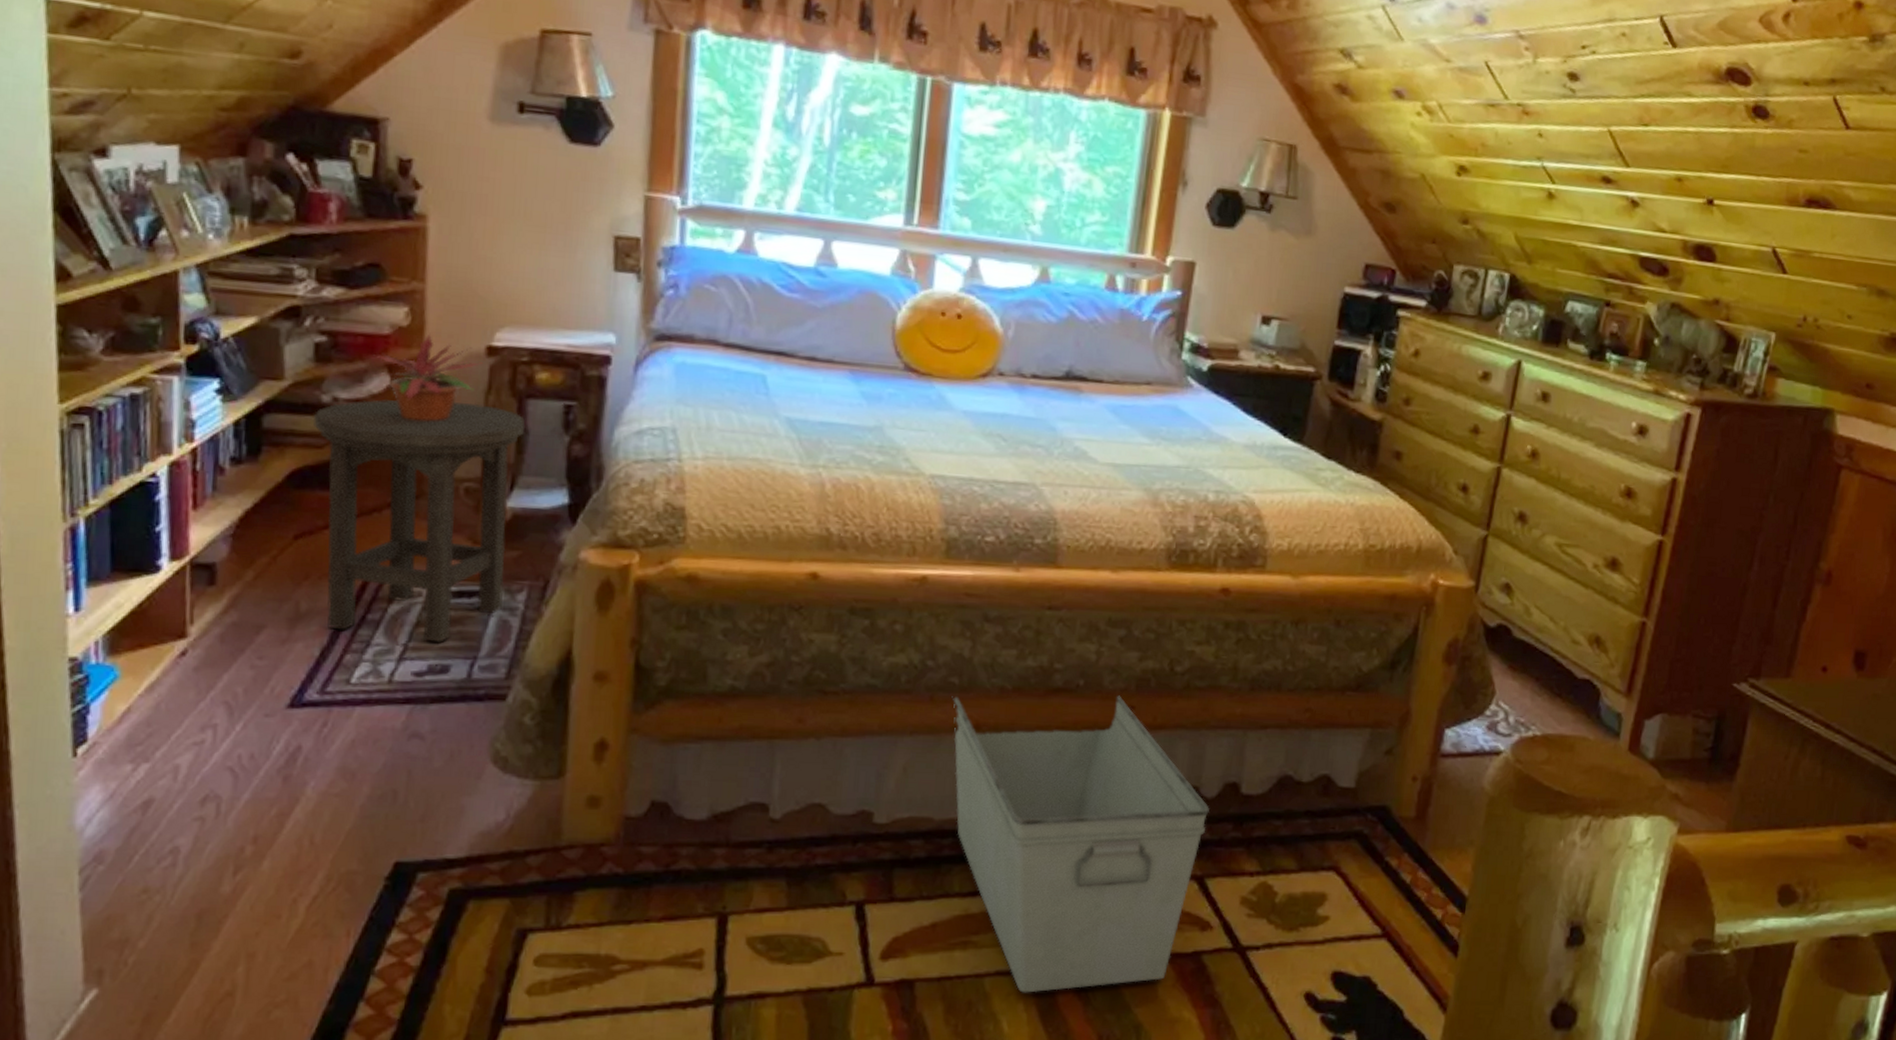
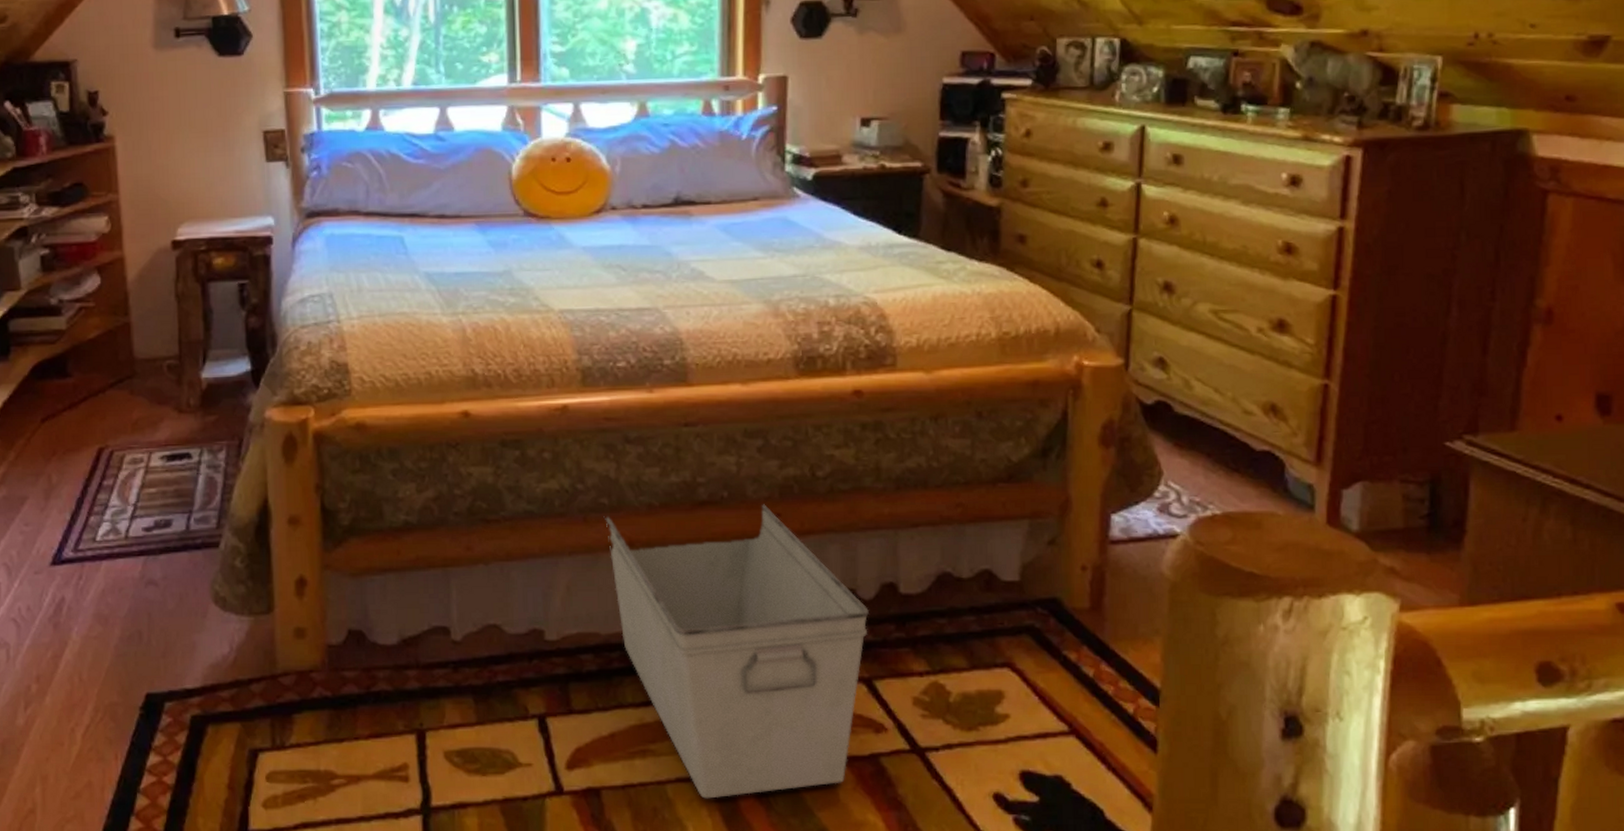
stool: present [312,398,526,643] -> none [45,291,210,501]
potted plant: present [369,334,484,422] -> none [84,236,171,312]

